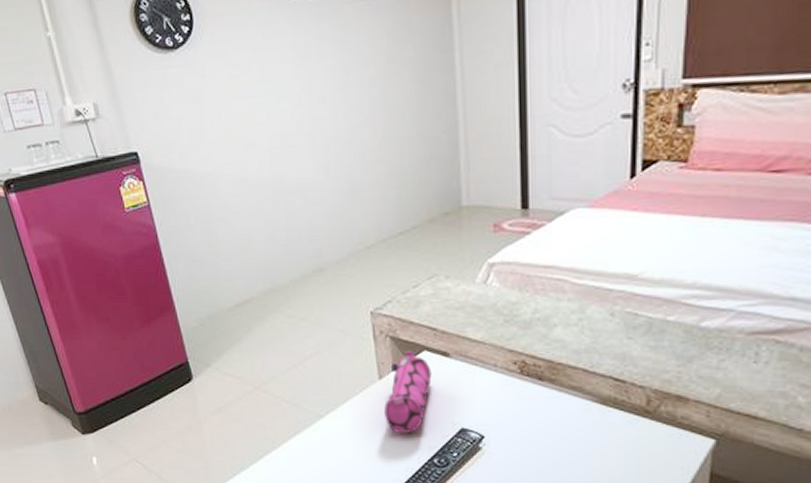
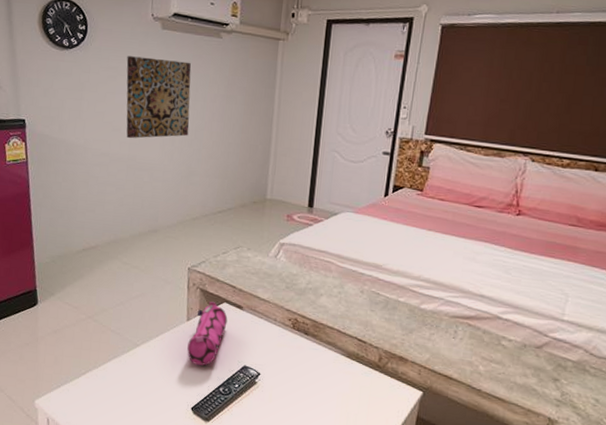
wall art: none [249,37,345,155] -> present [126,56,191,139]

